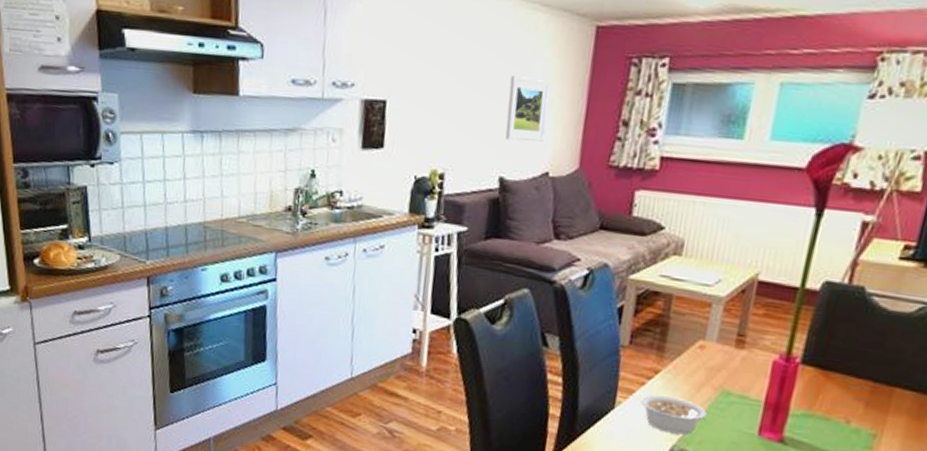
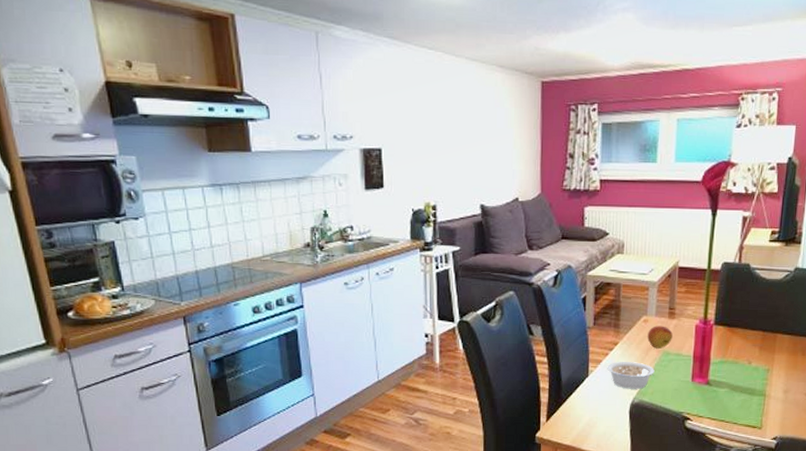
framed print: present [506,76,550,142] -> none [480,123,512,175]
fruit: none [701,355,739,387] -> present [647,326,673,350]

